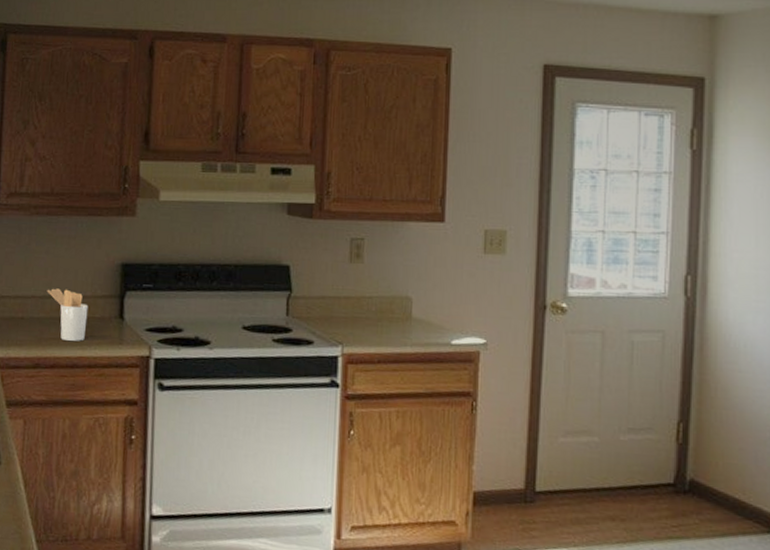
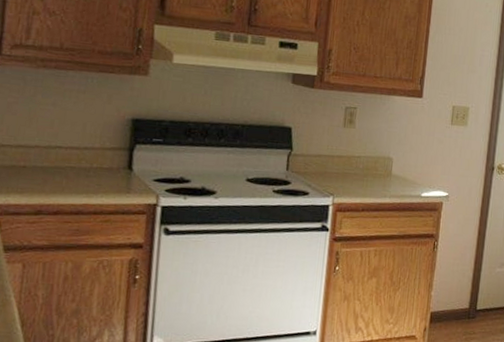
utensil holder: present [47,288,89,341] -> none [52,139,96,190]

